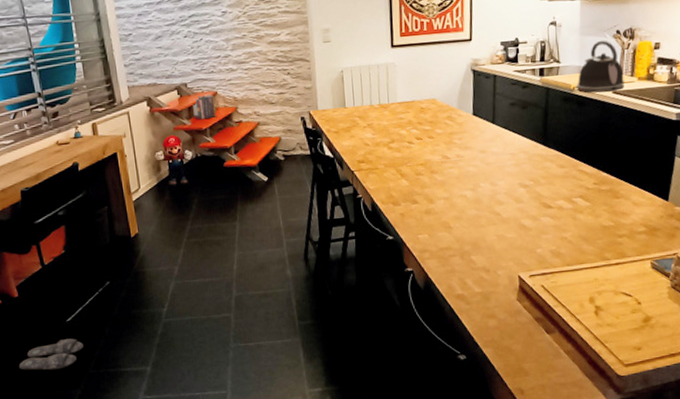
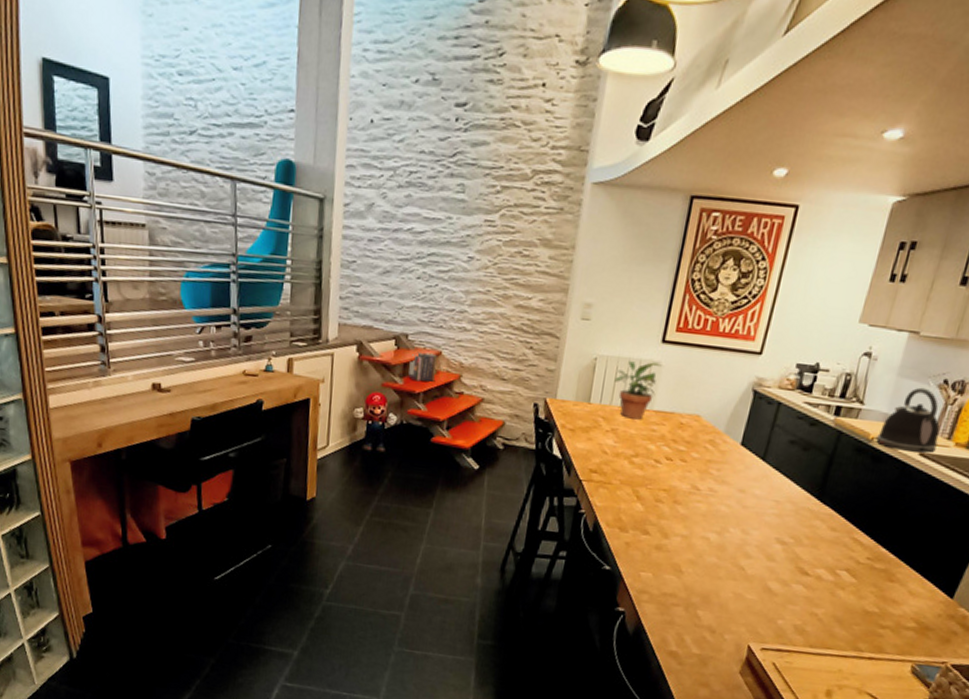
slippers: present [18,338,84,370] -> none [151,598,228,631]
potted plant: none [361,64,396,114] -> present [614,361,662,420]

